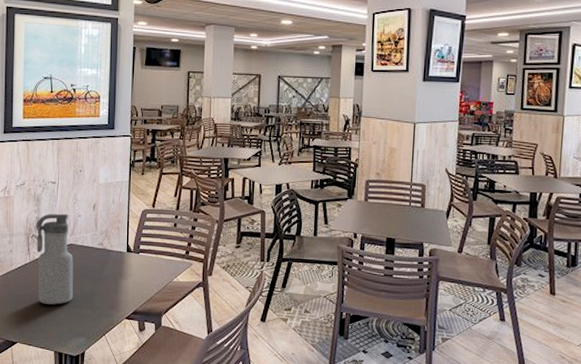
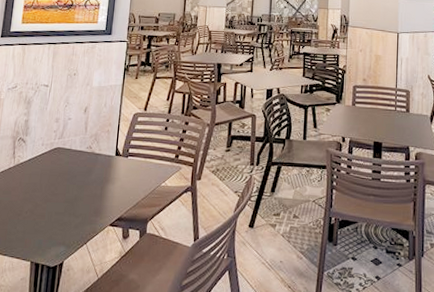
water bottle: present [36,213,73,305] -> none [19,116,60,211]

